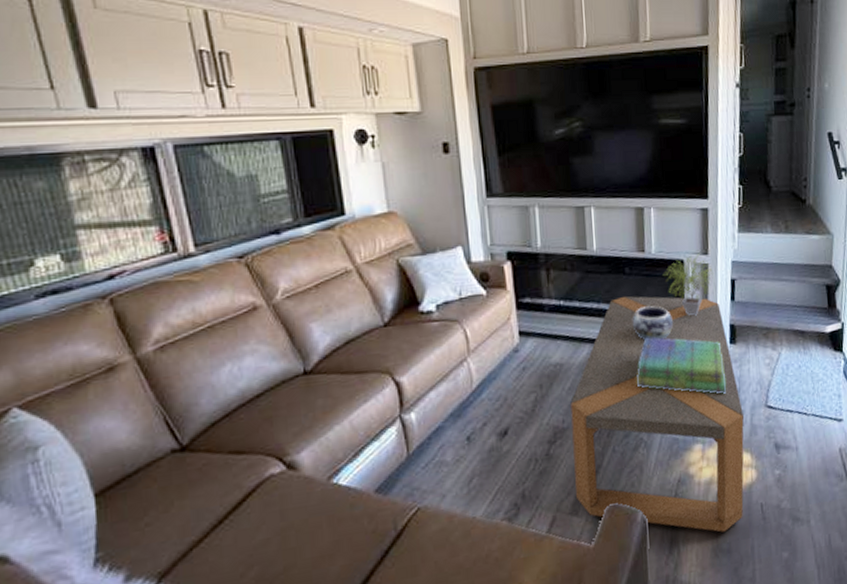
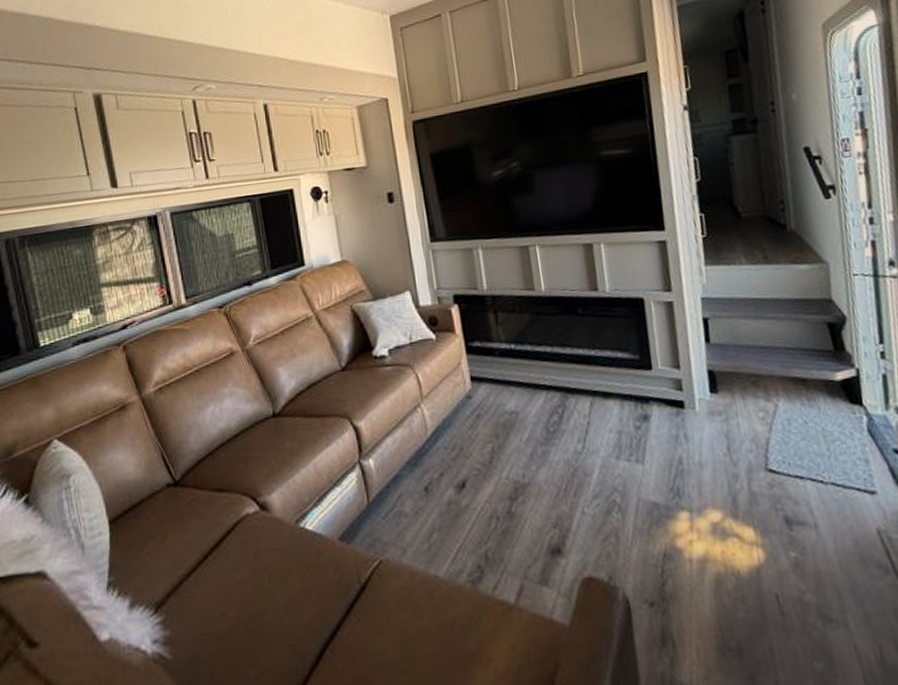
coffee table: present [570,295,744,533] -> none [530,338,753,626]
decorative bowl: present [632,306,673,341] -> none [590,349,639,388]
stack of books: present [636,337,727,394] -> none [601,384,712,453]
potted plant: present [664,253,713,316] -> none [622,289,681,361]

